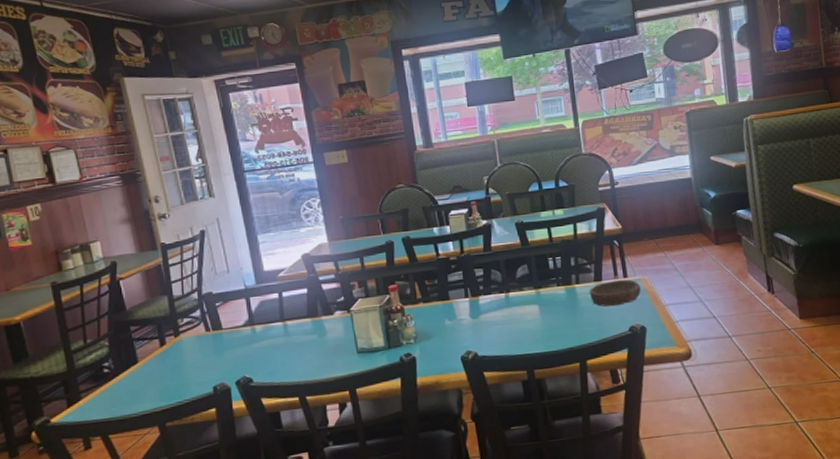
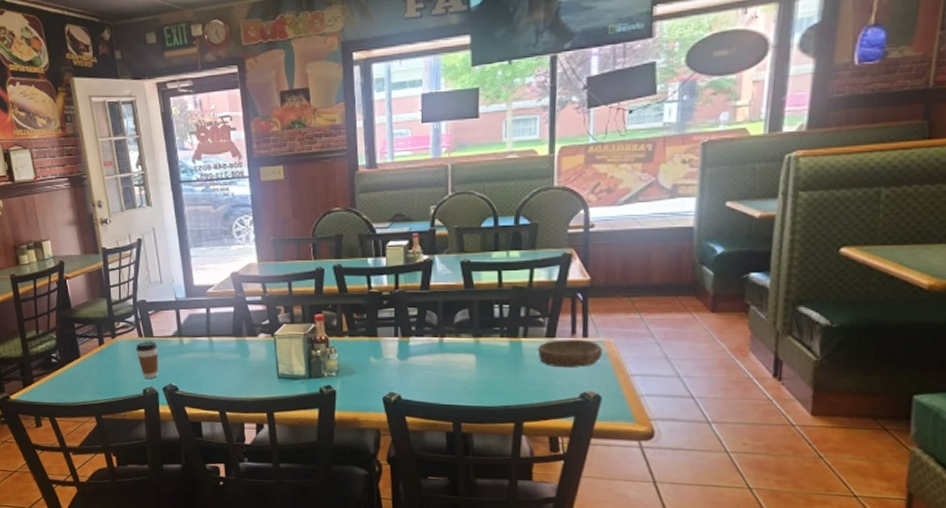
coffee cup: none [203,334,230,374] -> present [136,341,159,378]

